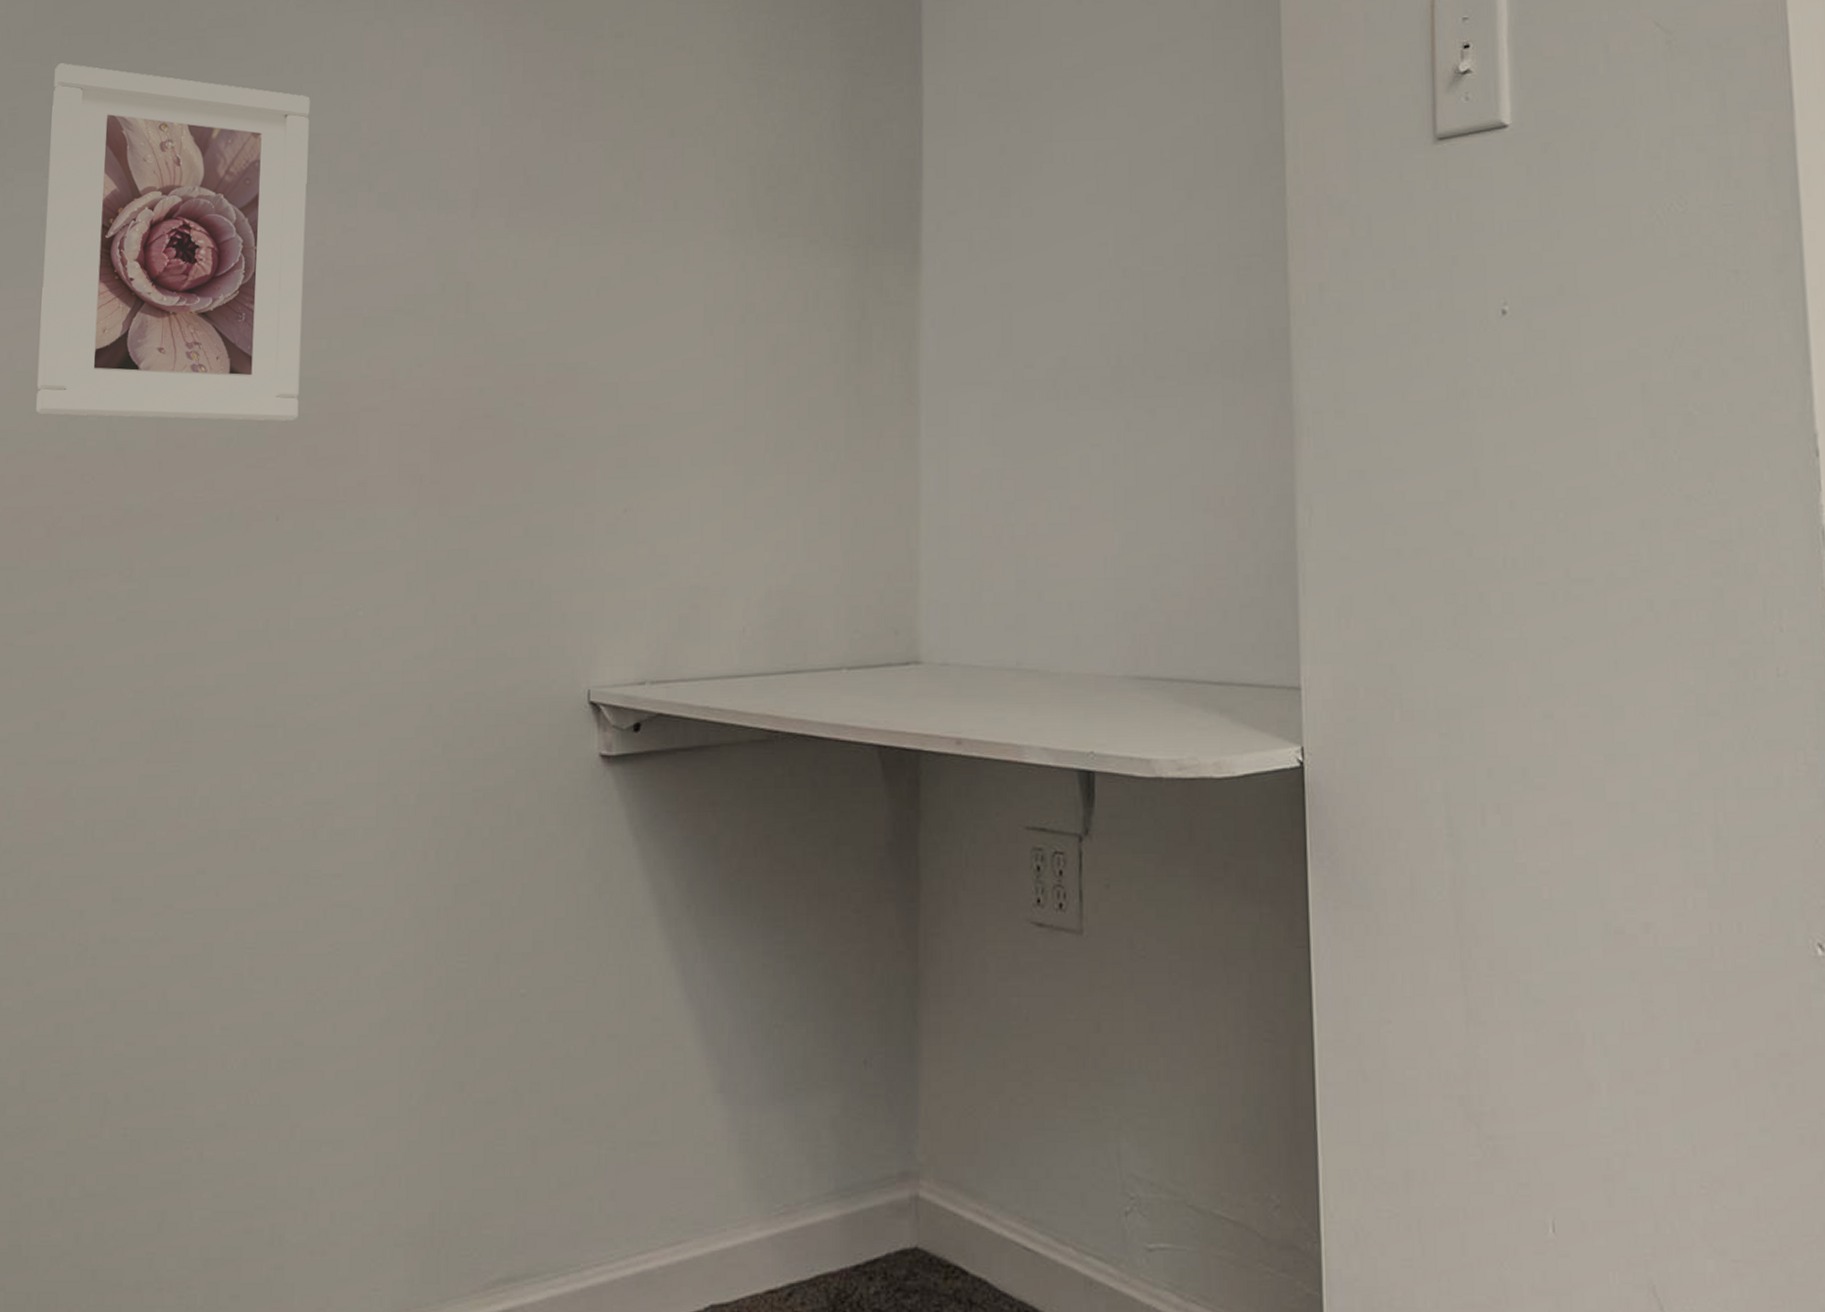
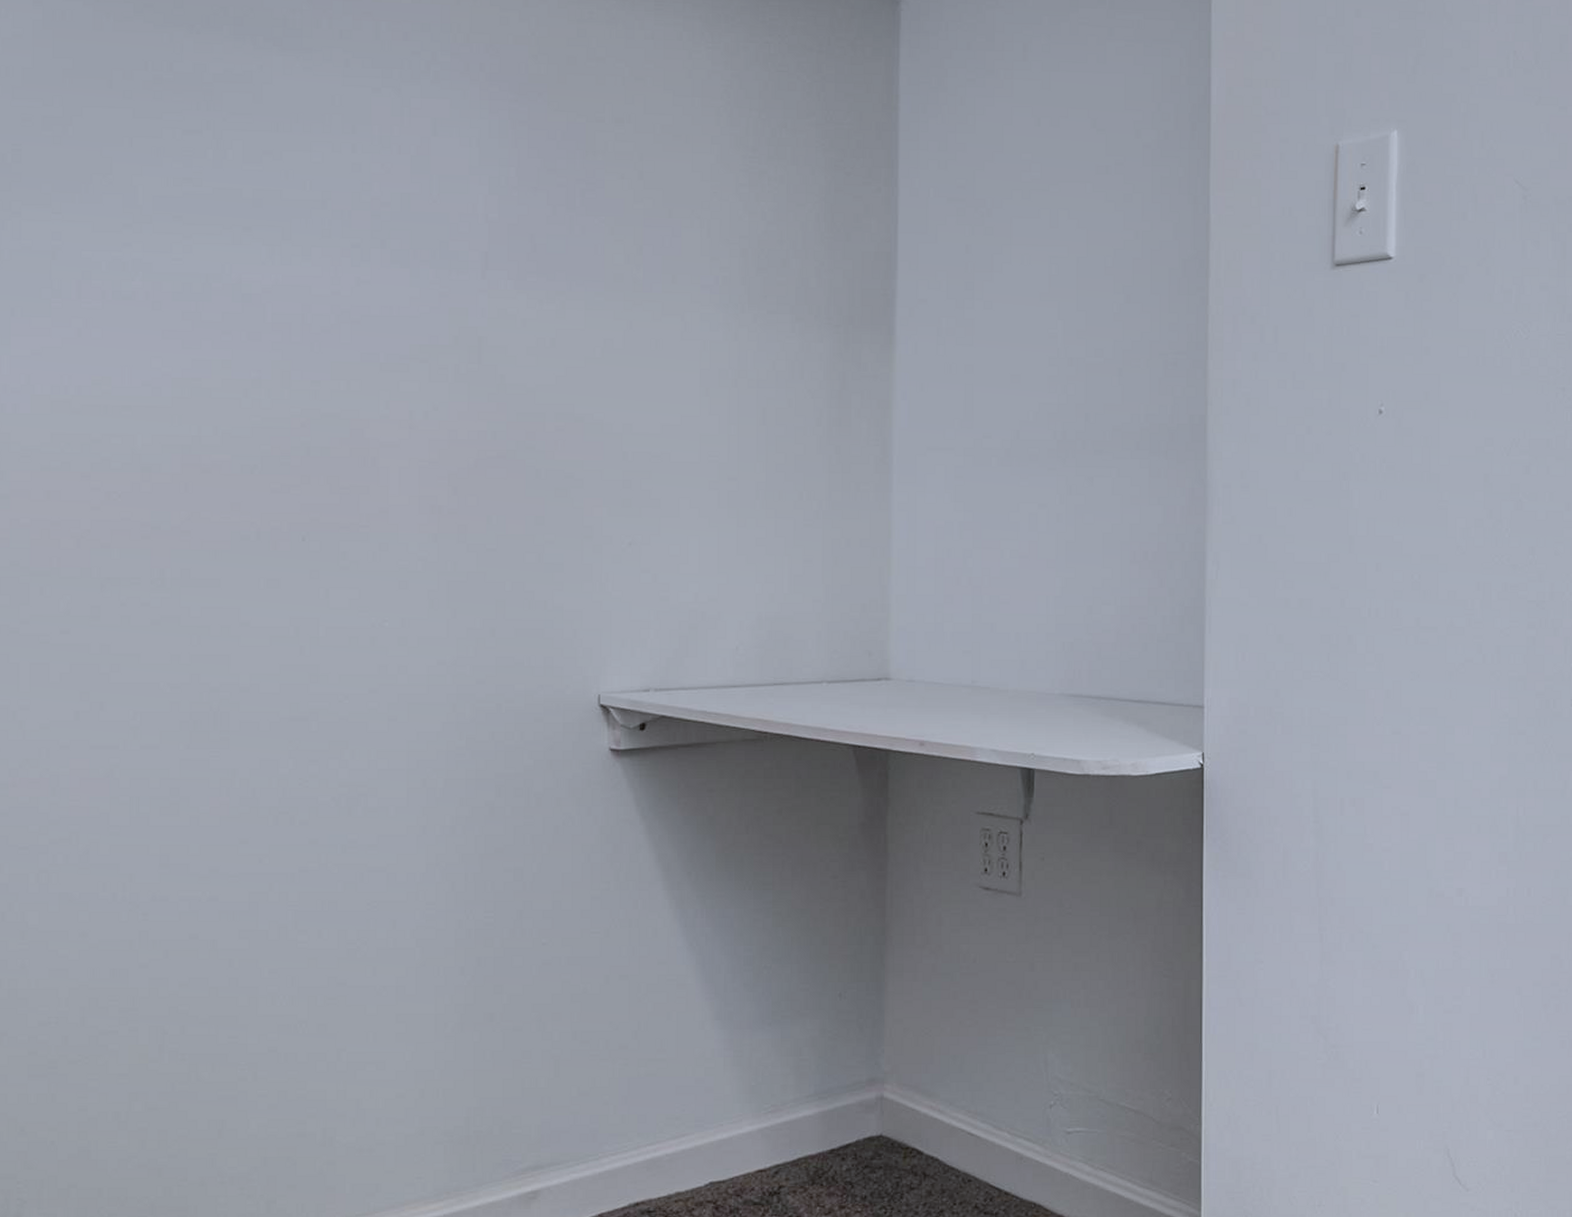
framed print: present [36,63,310,421] -> none [57,104,321,453]

